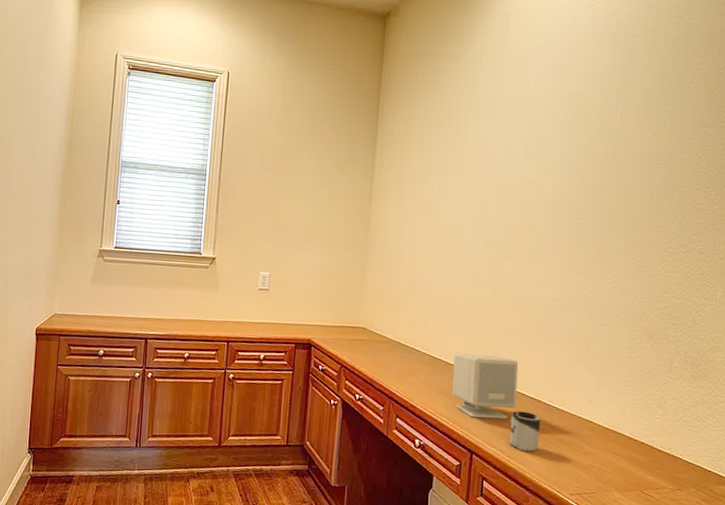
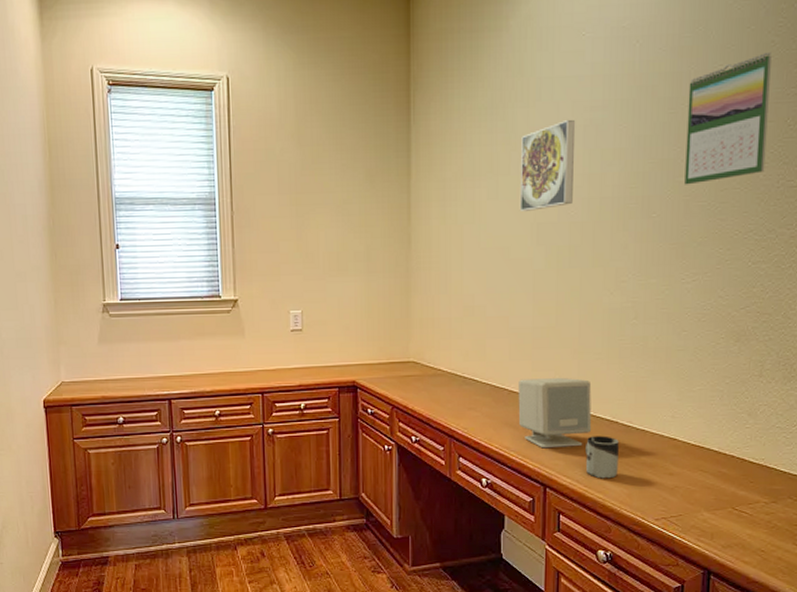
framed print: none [465,134,518,208] -> present [519,119,576,211]
calendar: none [609,96,687,200] -> present [684,51,772,185]

